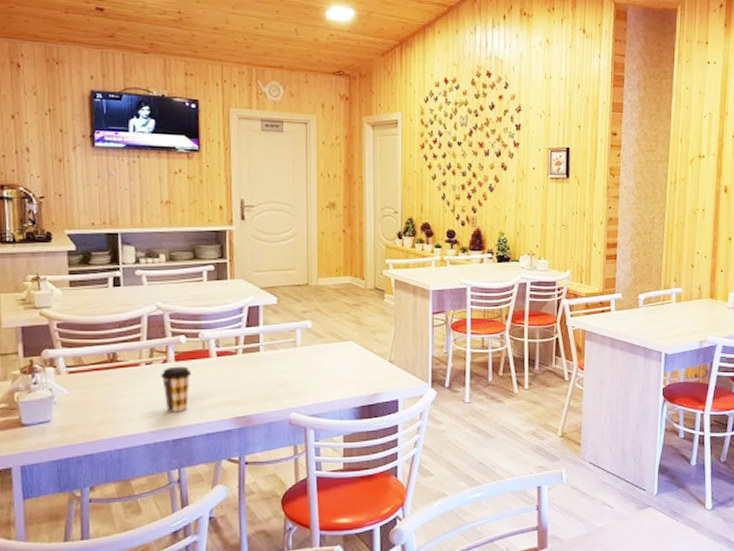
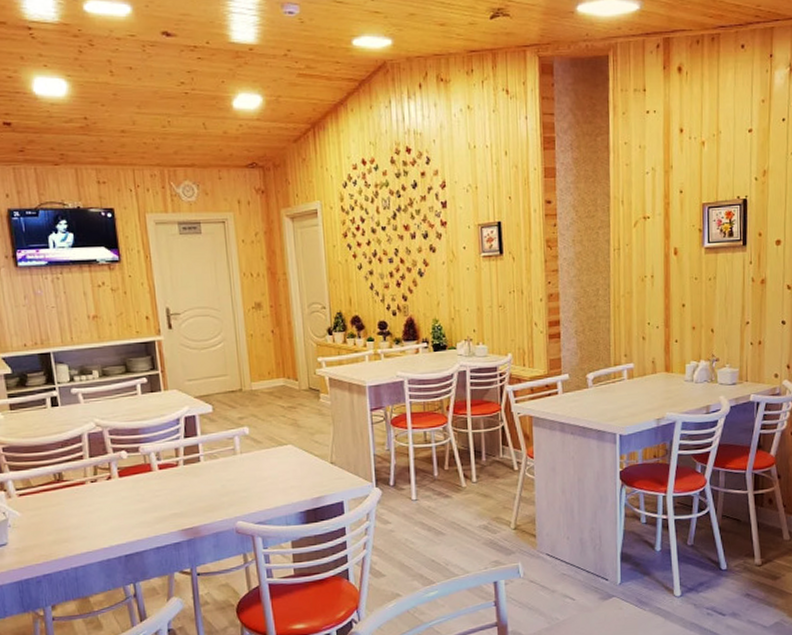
coffee cup: present [161,366,192,413] -> none [106,481,137,529]

